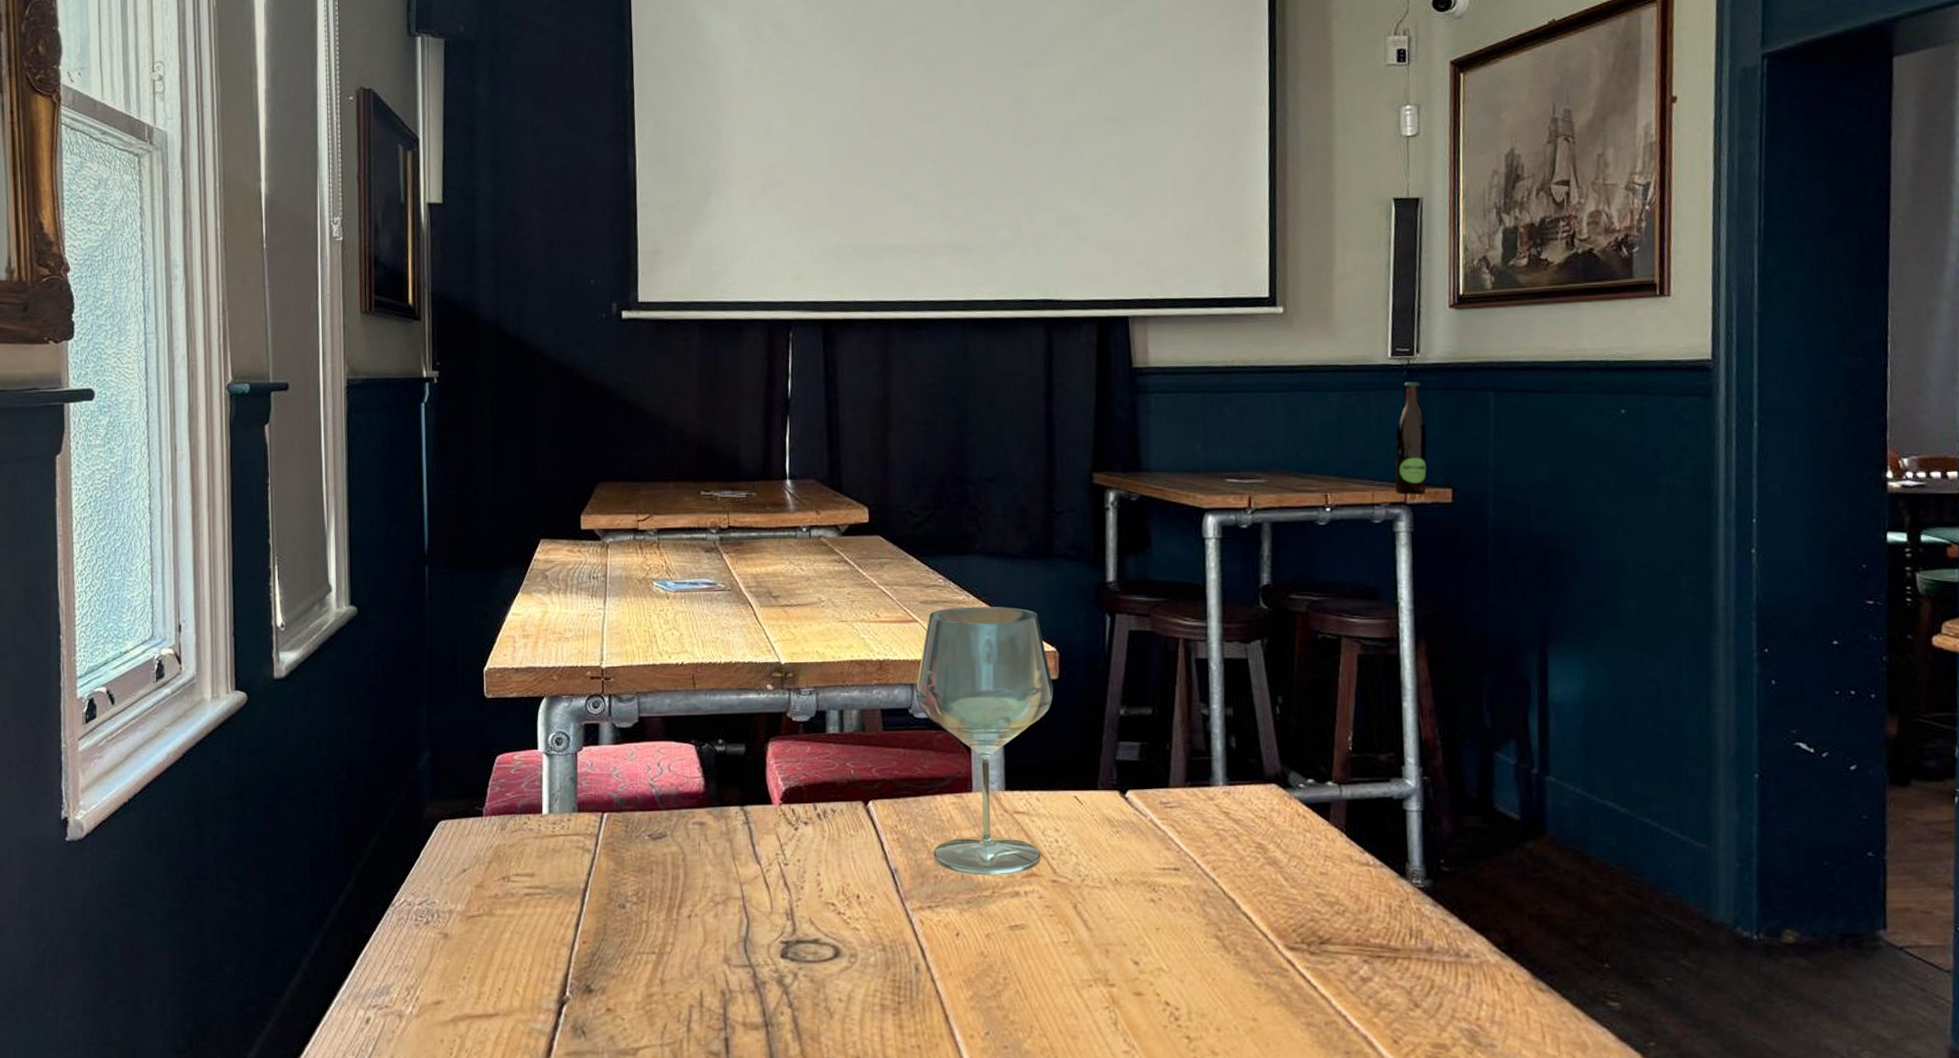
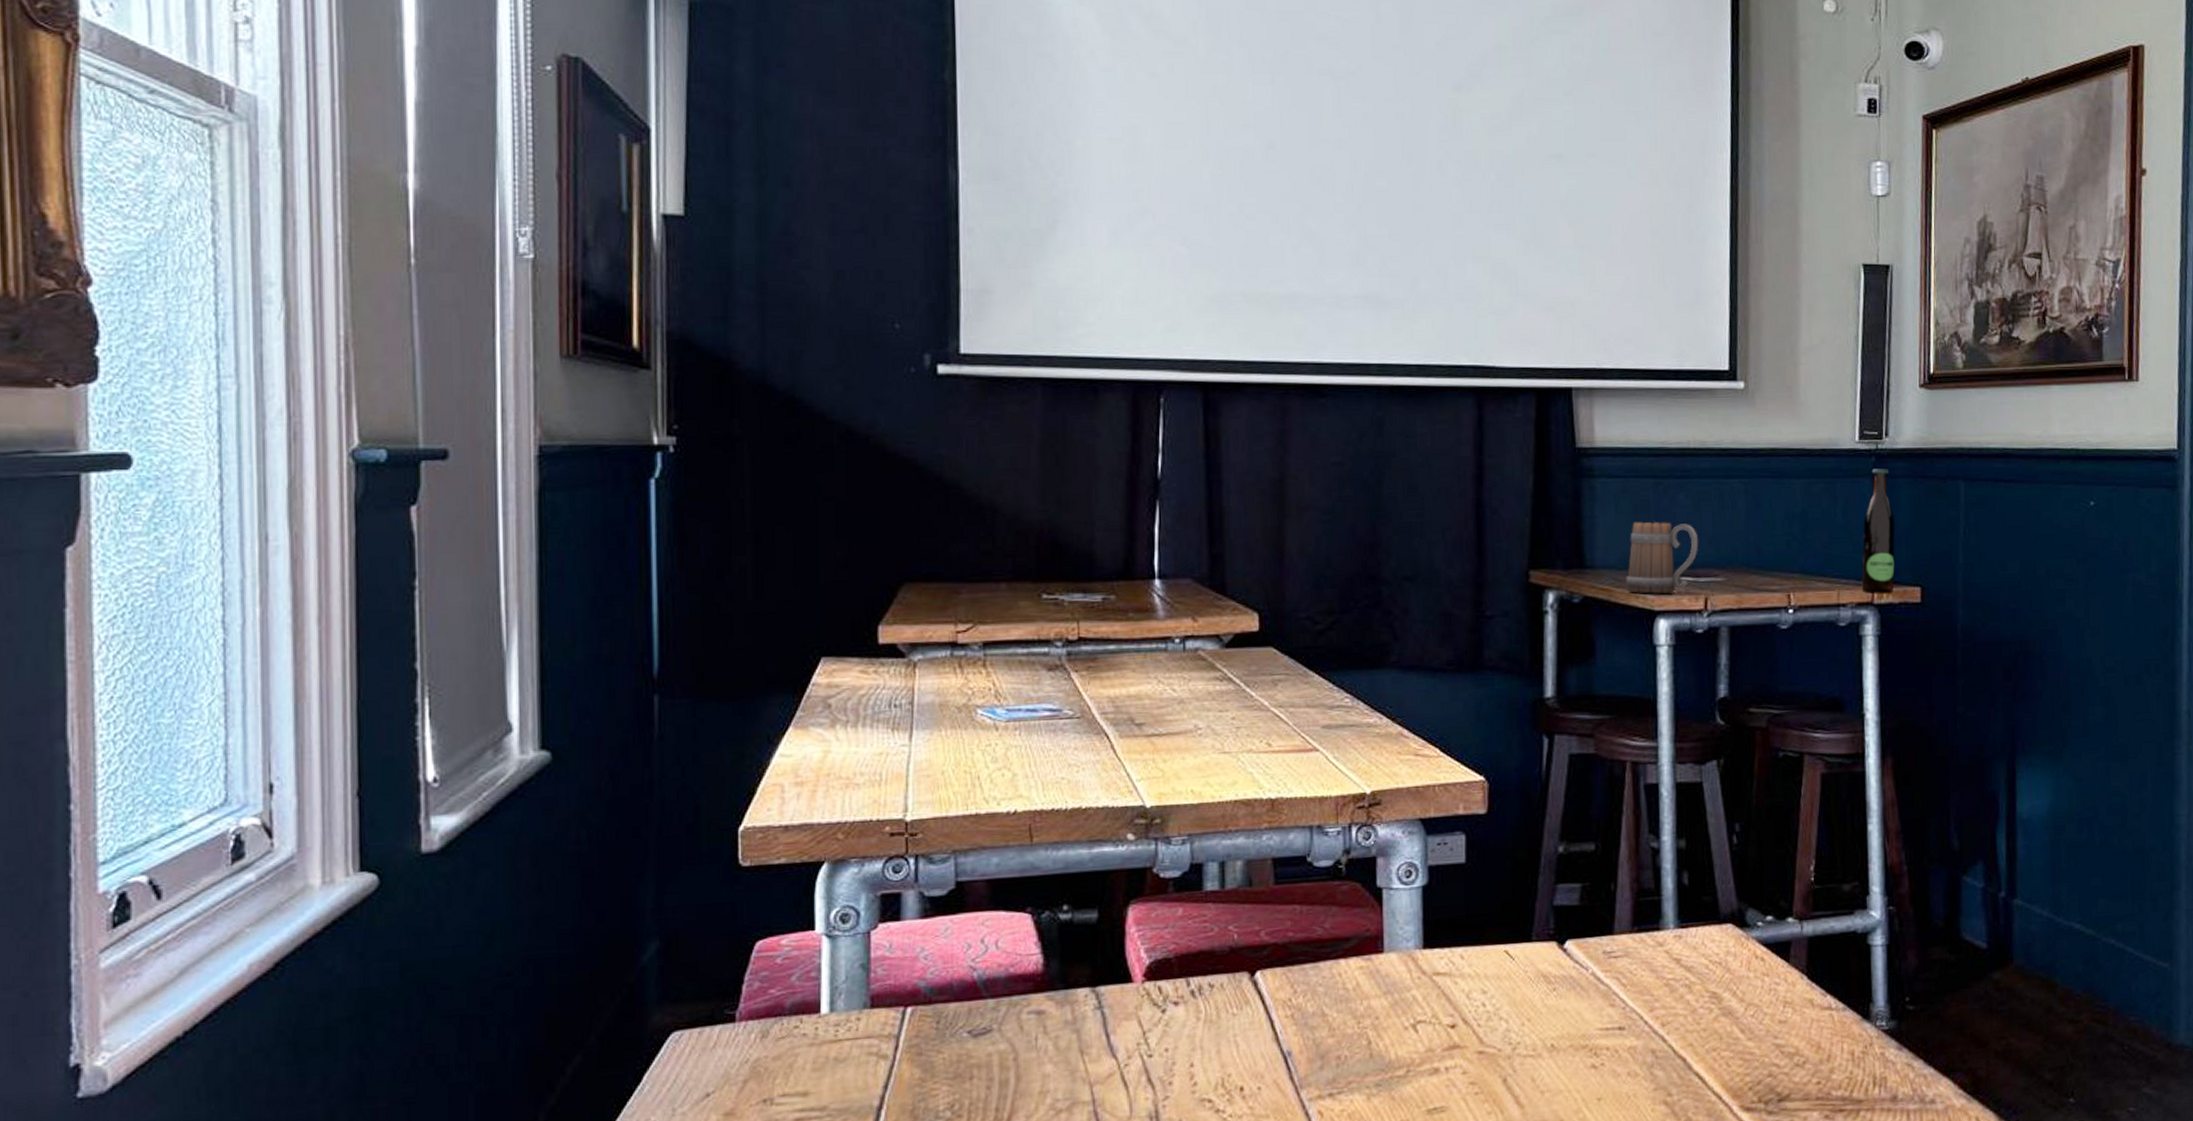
wine glass: present [915,606,1054,876] -> none [1315,729,1482,1053]
beer mug: none [1177,431,1243,495] -> present [1625,521,1699,595]

